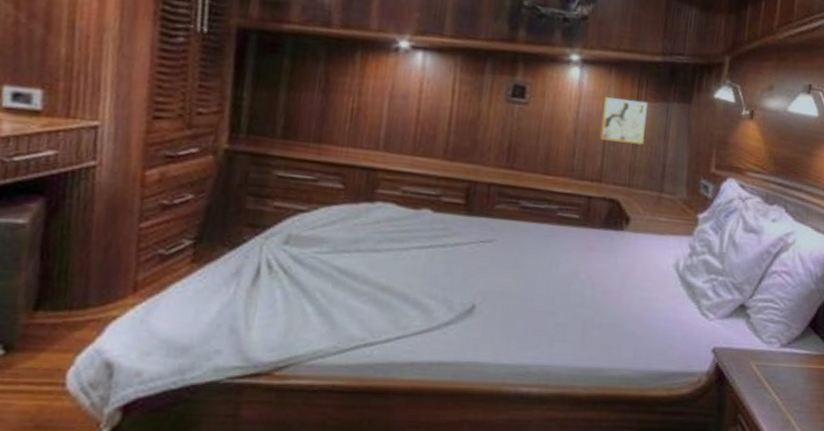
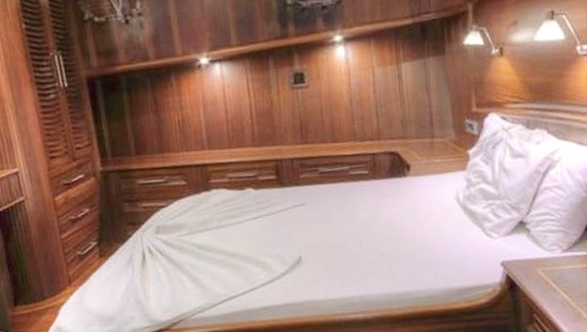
wall art: present [600,97,648,145] -> none [369,63,410,104]

